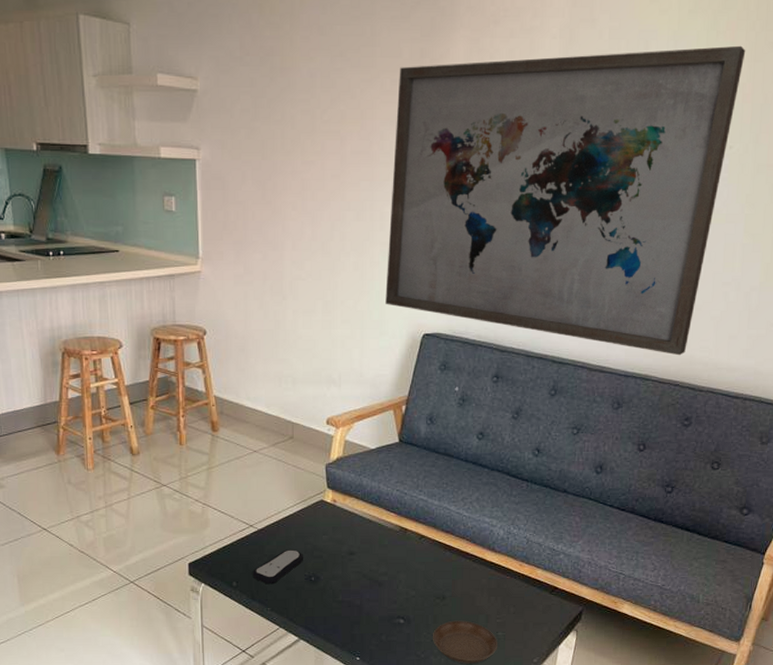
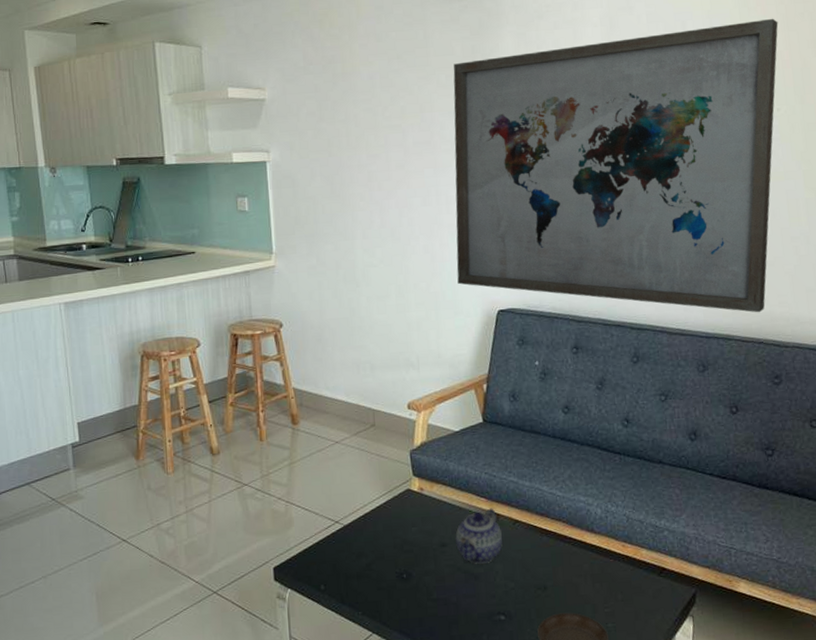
remote control: present [252,550,303,585] -> none [340,545,393,586]
teapot: none [363,523,409,572] -> present [455,508,503,564]

